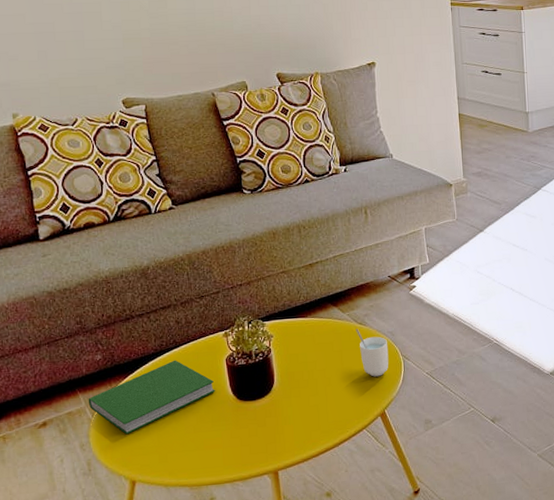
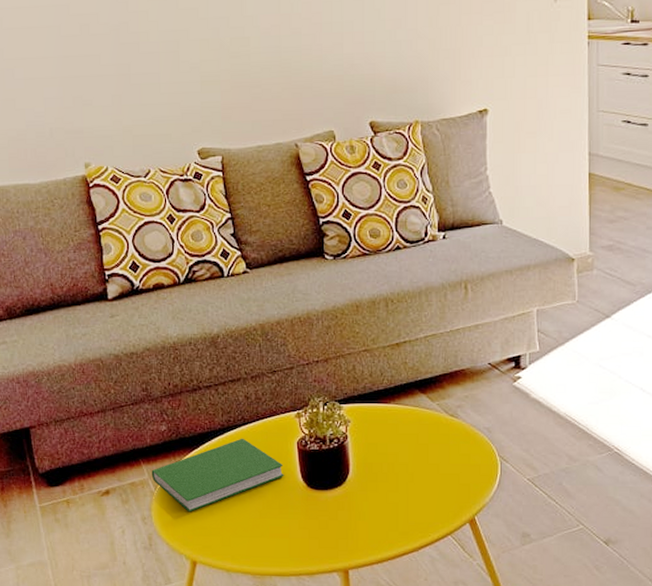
cup: present [355,329,389,377] -> none [446,421,483,478]

